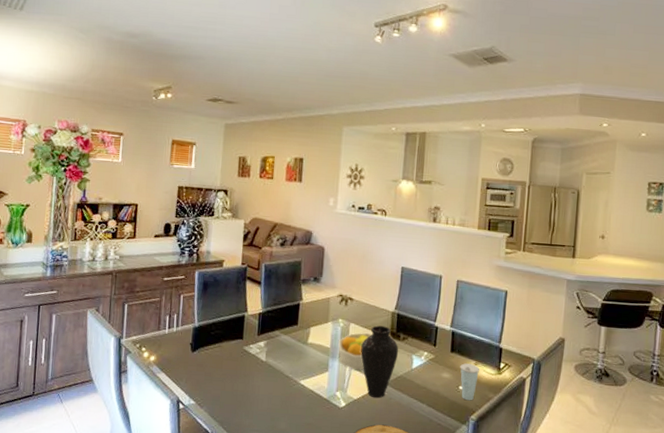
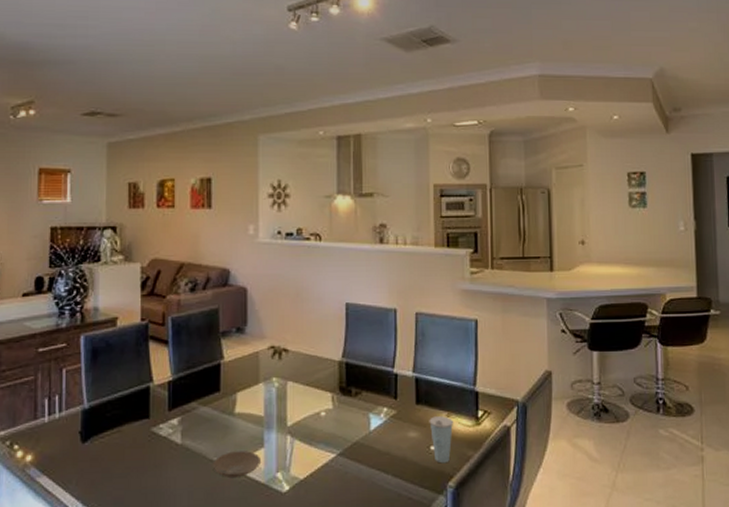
plate: none [288,371,325,392] -> present [212,451,260,477]
fruit bowl: present [338,332,372,371] -> none [274,391,316,442]
vase: present [360,325,399,399] -> none [304,380,352,475]

